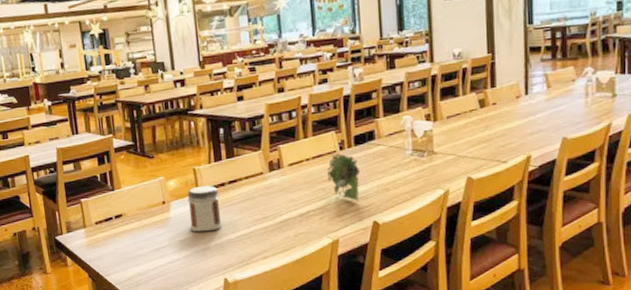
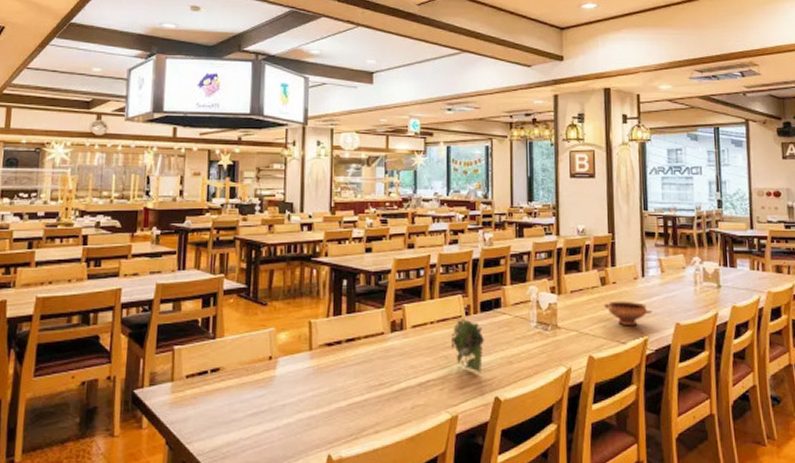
jar: present [187,185,222,232] -> none [297,341,334,396]
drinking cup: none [483,120,537,145] -> present [604,301,653,326]

